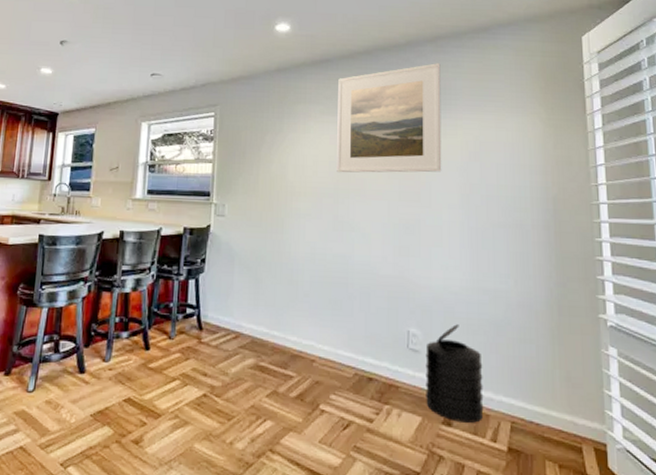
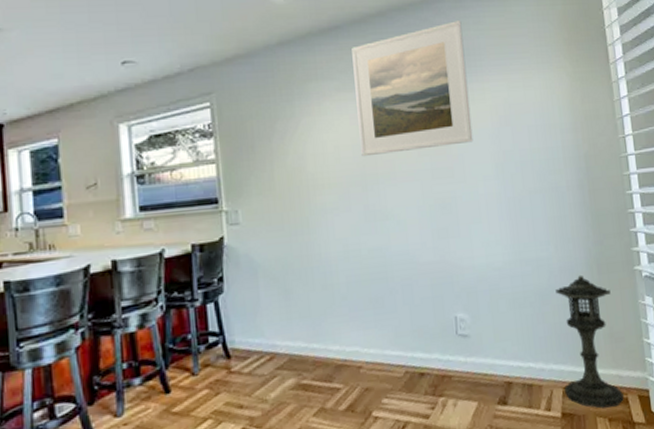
trash can: present [425,324,484,423] -> none [474,301,536,400]
lantern: none [512,313,577,453] -> present [555,274,624,409]

